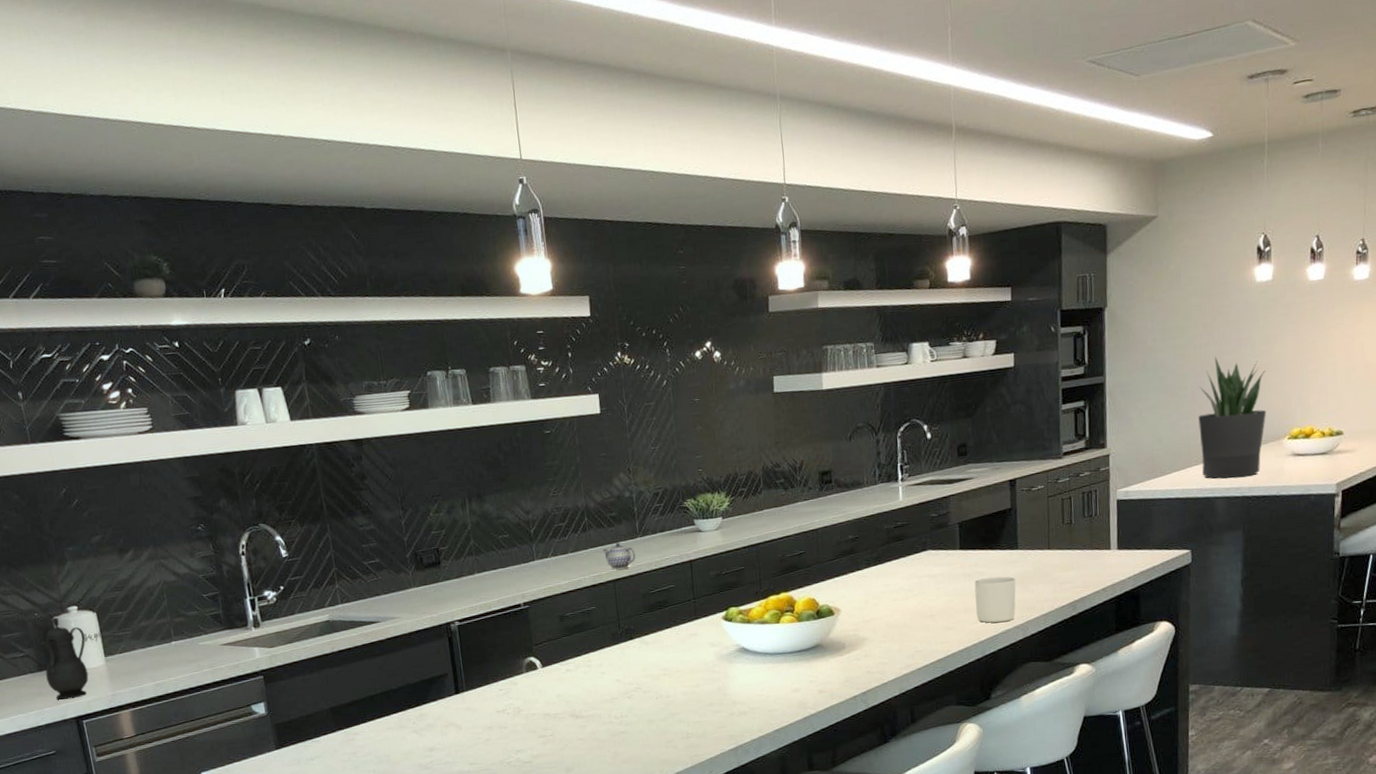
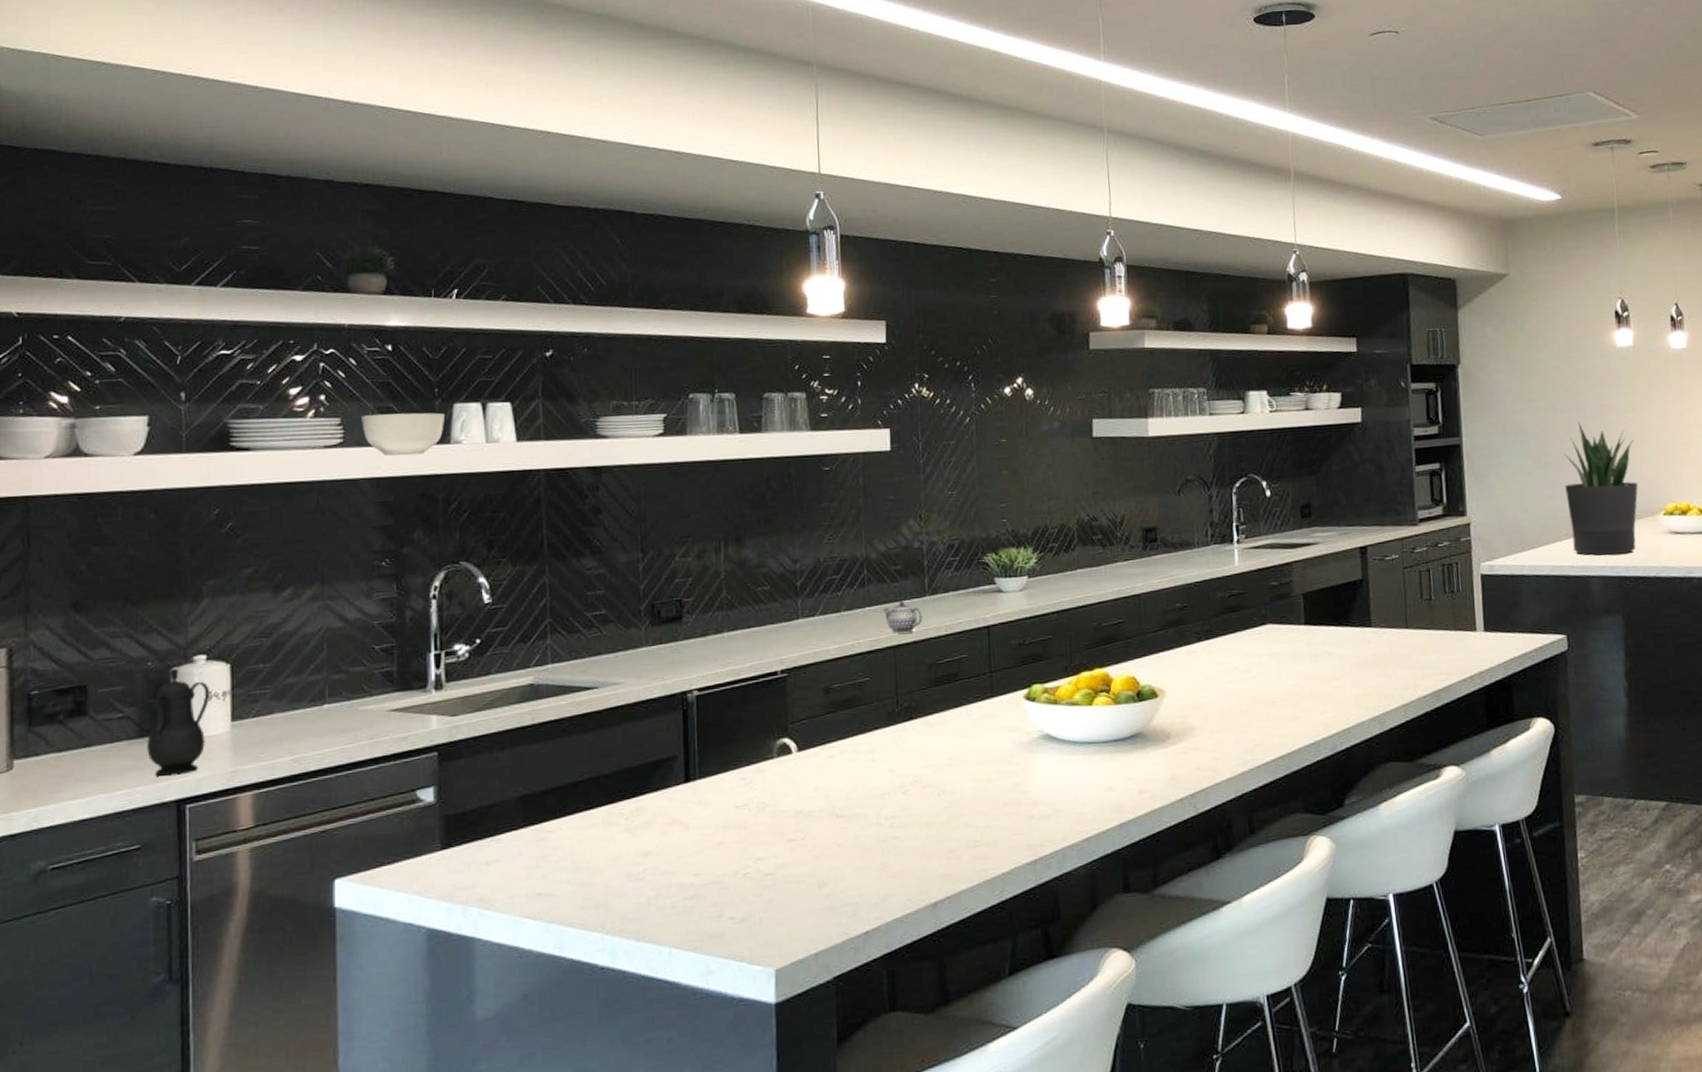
bowl: none [163,399,231,438] -> present [361,412,446,456]
mug: present [974,576,1016,623] -> none [1322,658,1371,714]

